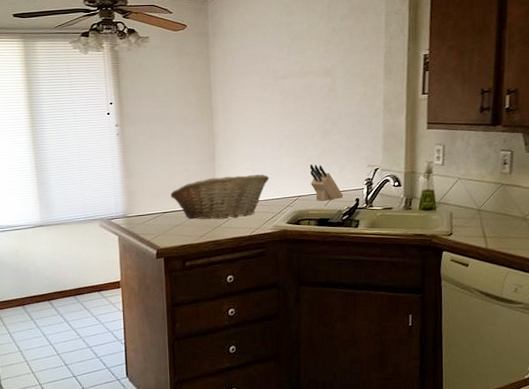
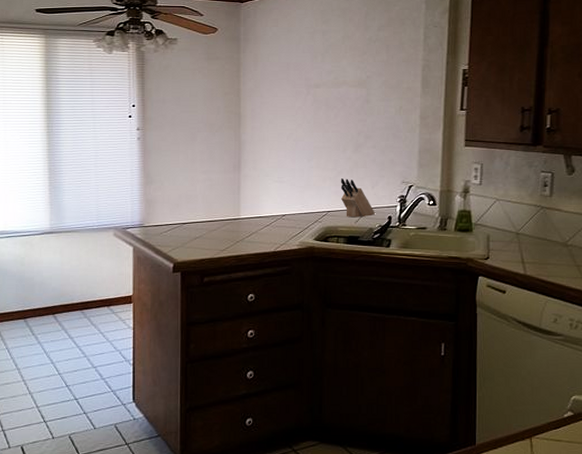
fruit basket: present [170,174,269,220] -> none [191,186,298,233]

